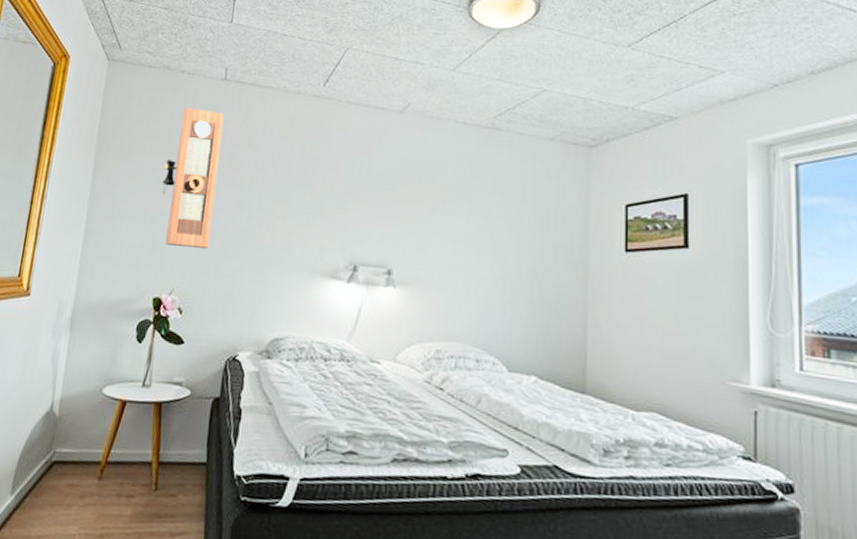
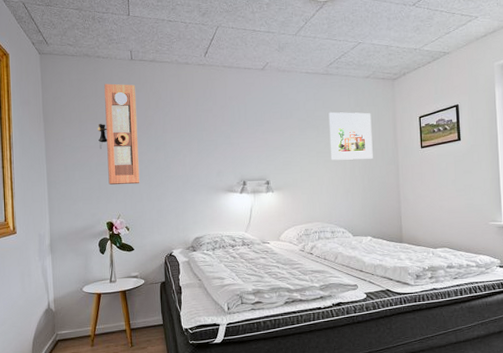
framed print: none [486,181,553,258] -> present [328,112,373,161]

